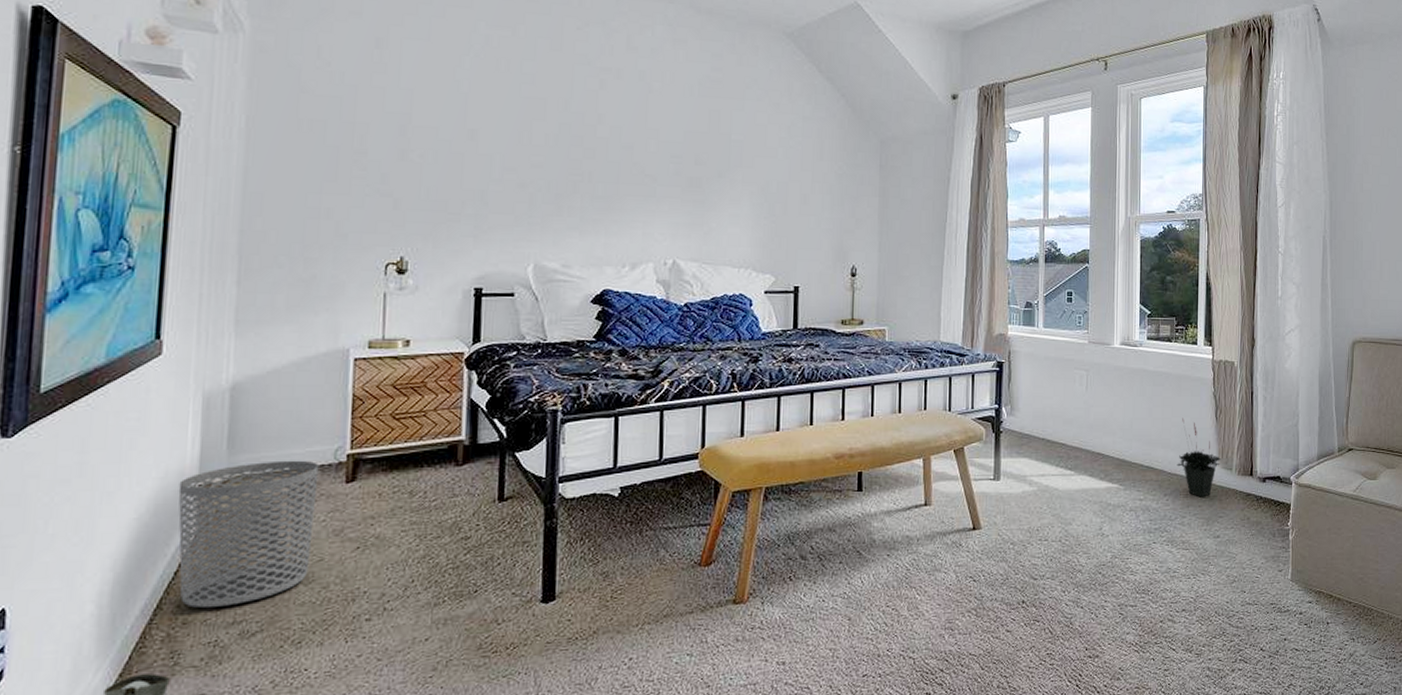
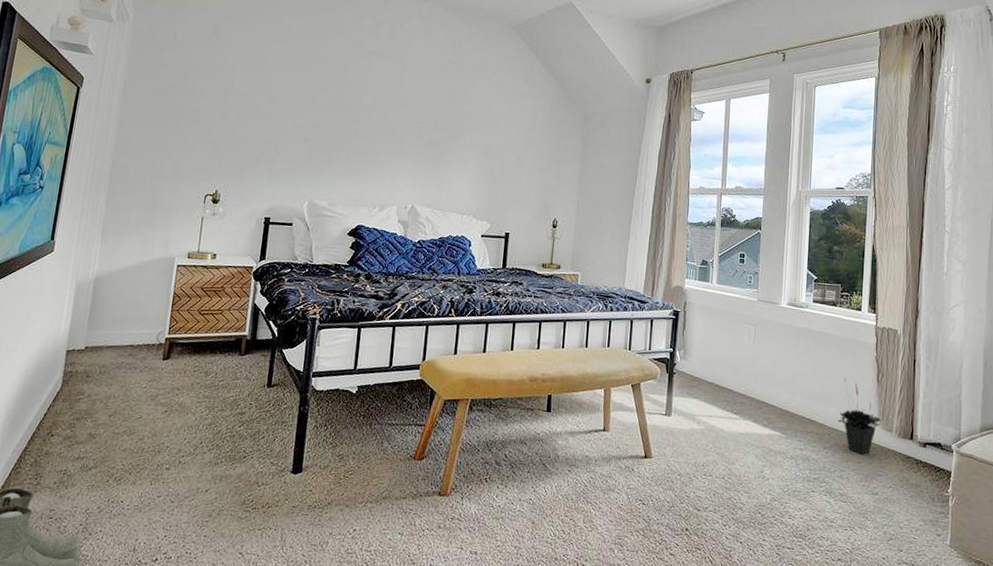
waste bin: present [178,460,319,609] -> none [46,337,146,445]

